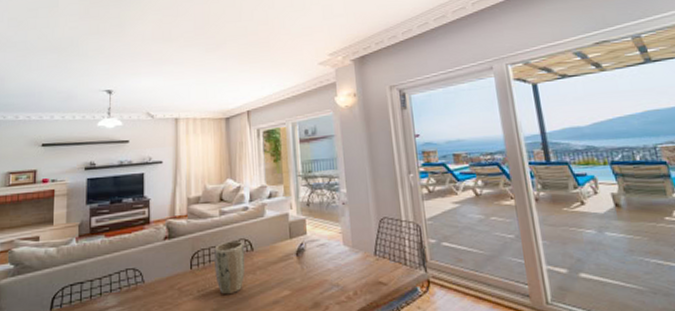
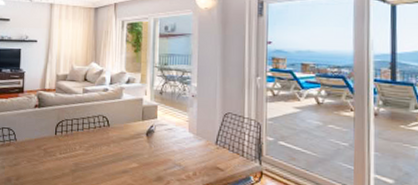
plant pot: present [214,240,246,295] -> none [75,115,102,160]

